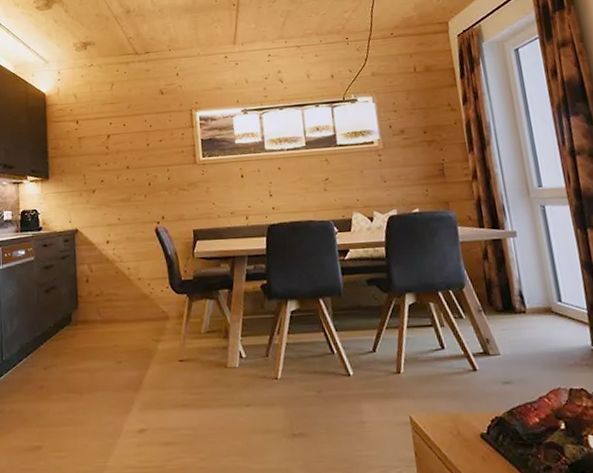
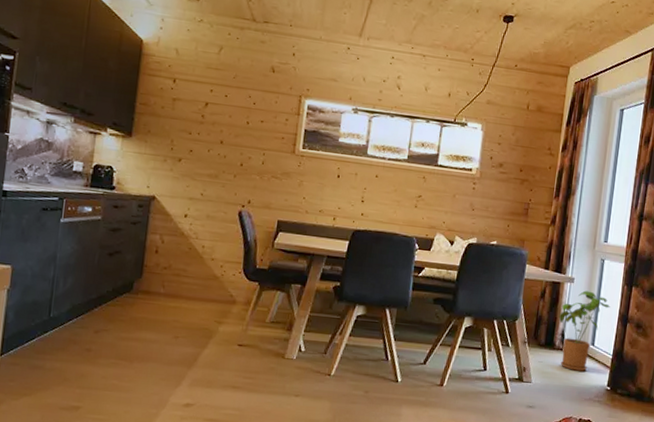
house plant: none [510,242,567,334] -> present [559,290,610,372]

